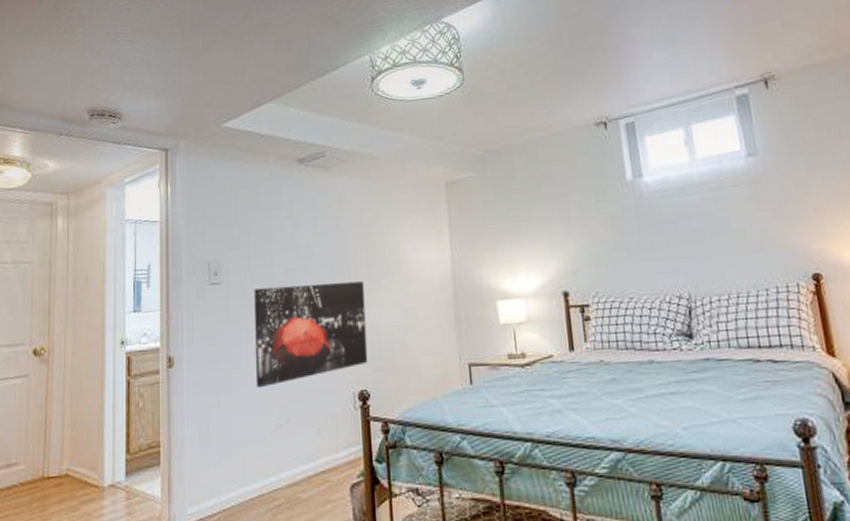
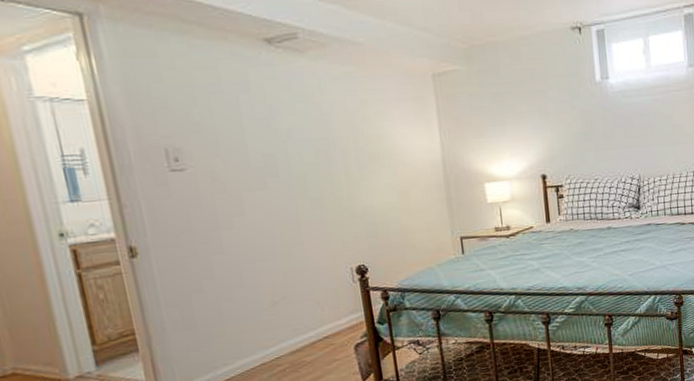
wall art: present [254,281,368,388] -> none [228,167,364,271]

